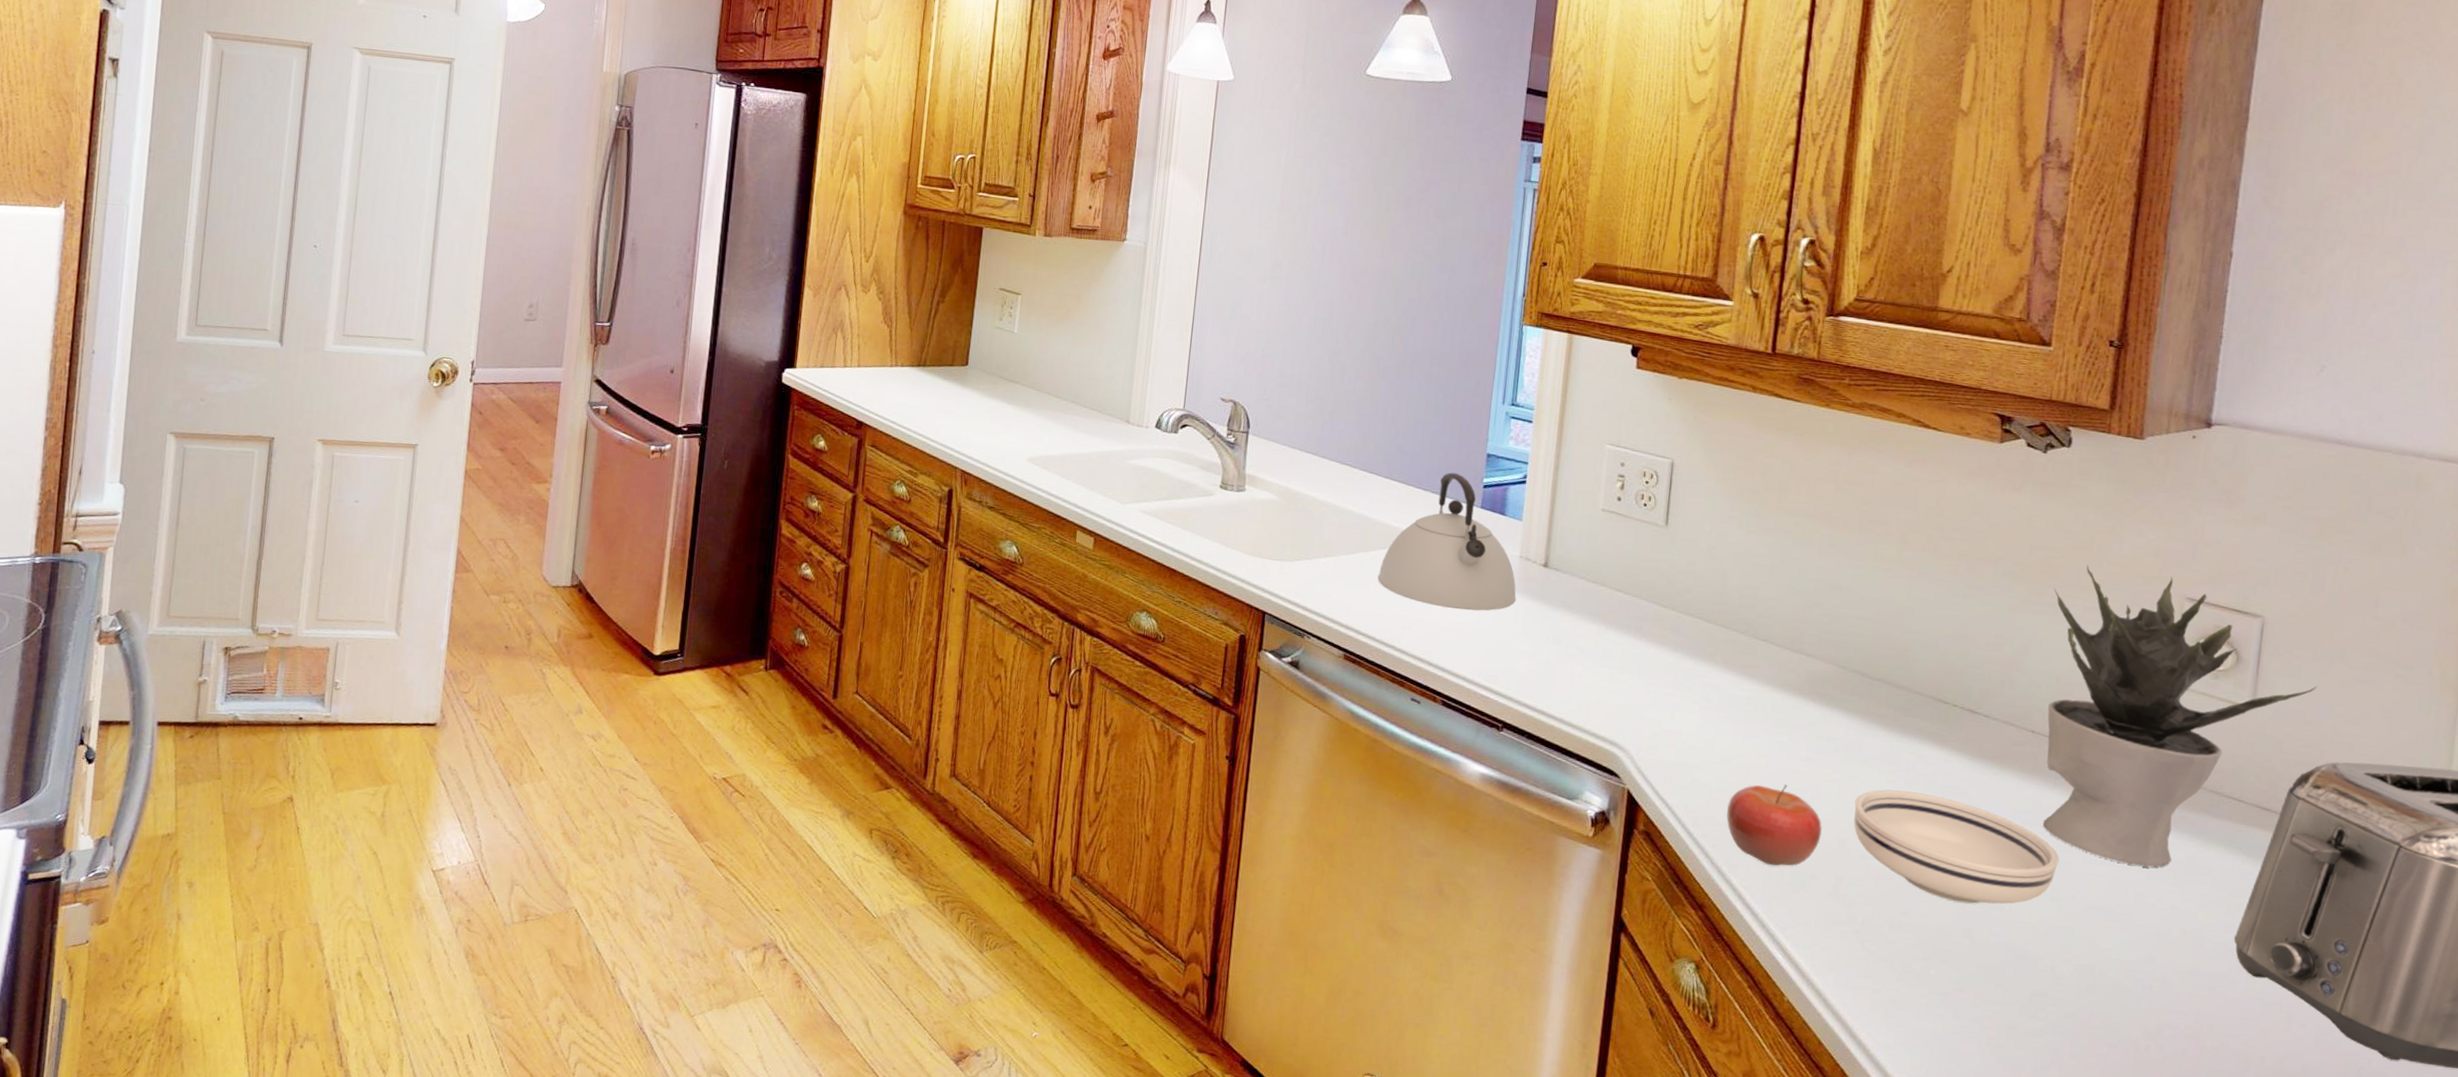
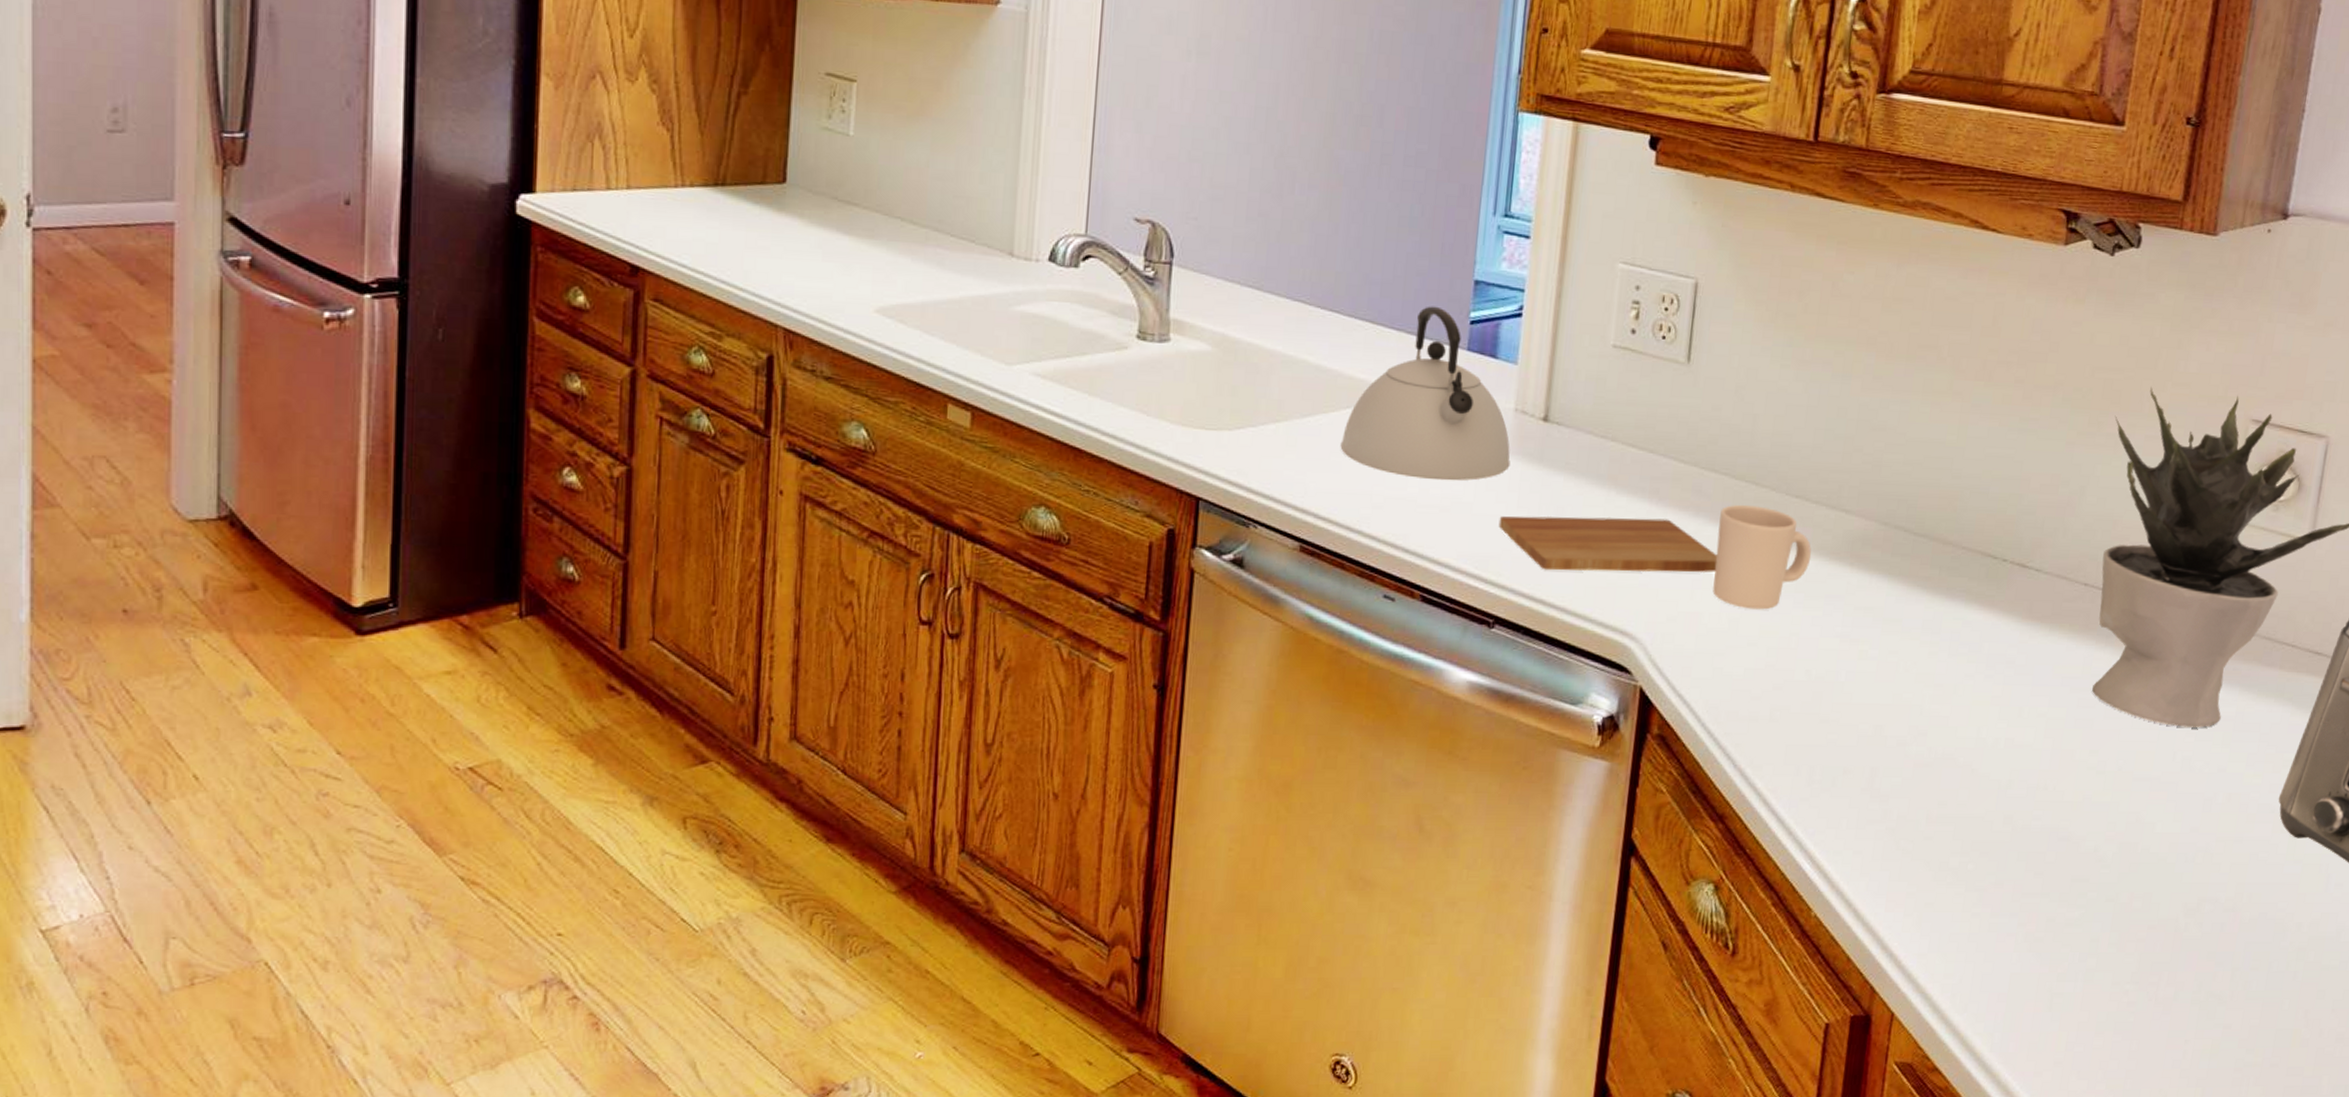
cutting board: none [1506,641,1694,699] -> present [1498,515,1717,572]
mug: none [1690,644,1778,733] -> present [1713,504,1812,610]
fruit: present [1726,784,1823,866] -> none [1751,666,1858,763]
bowl: present [1853,789,2059,904] -> none [1891,663,2107,786]

